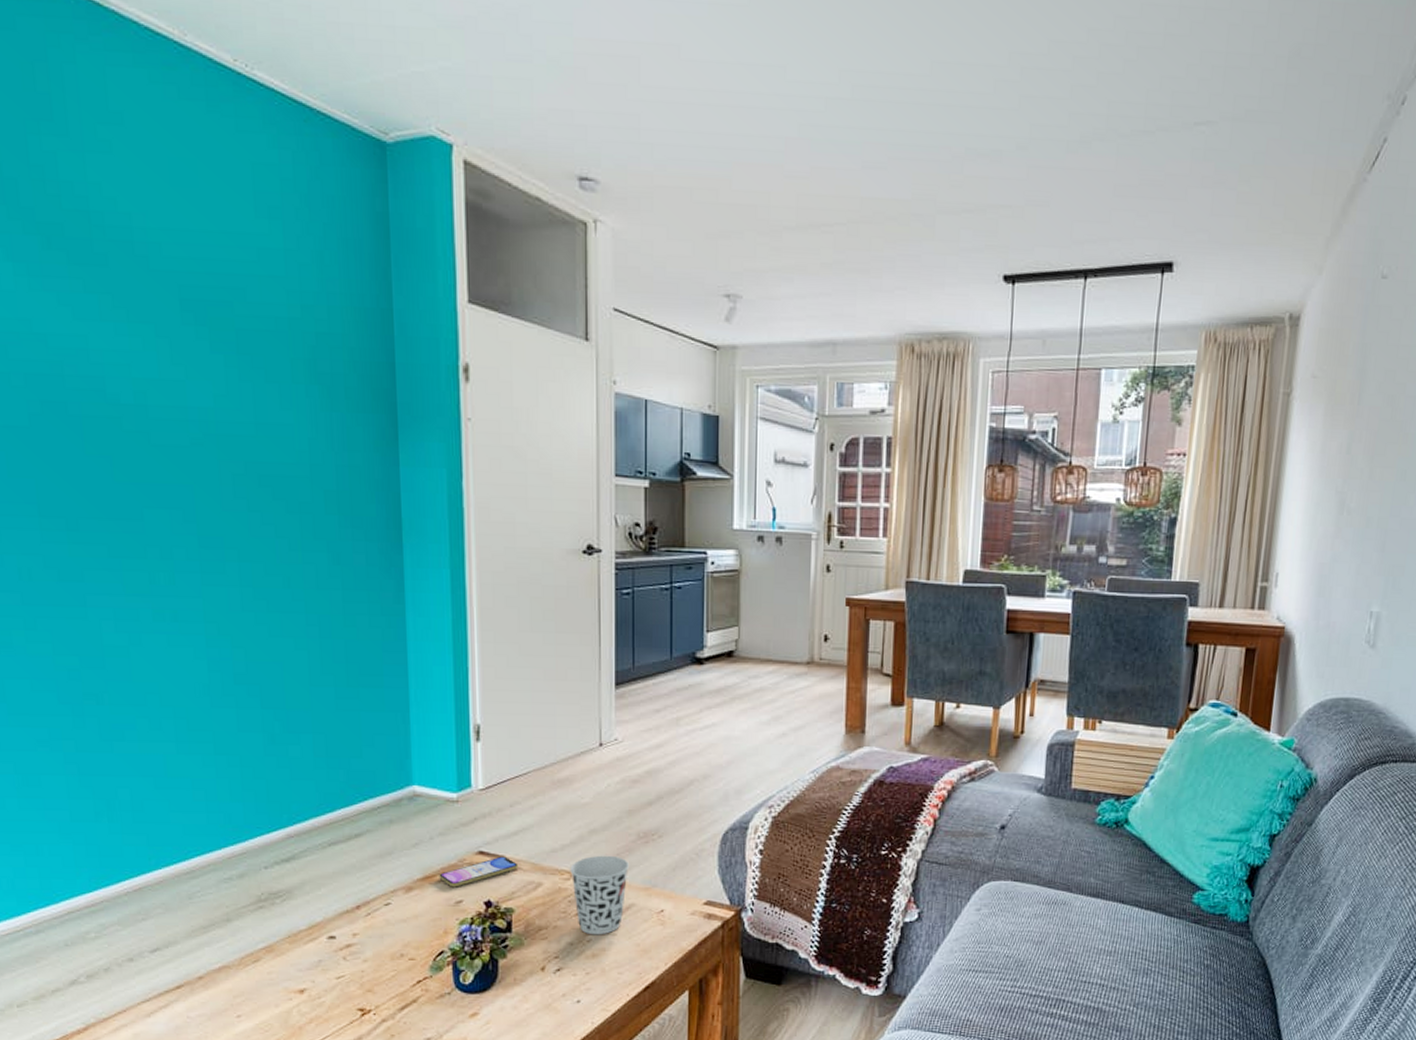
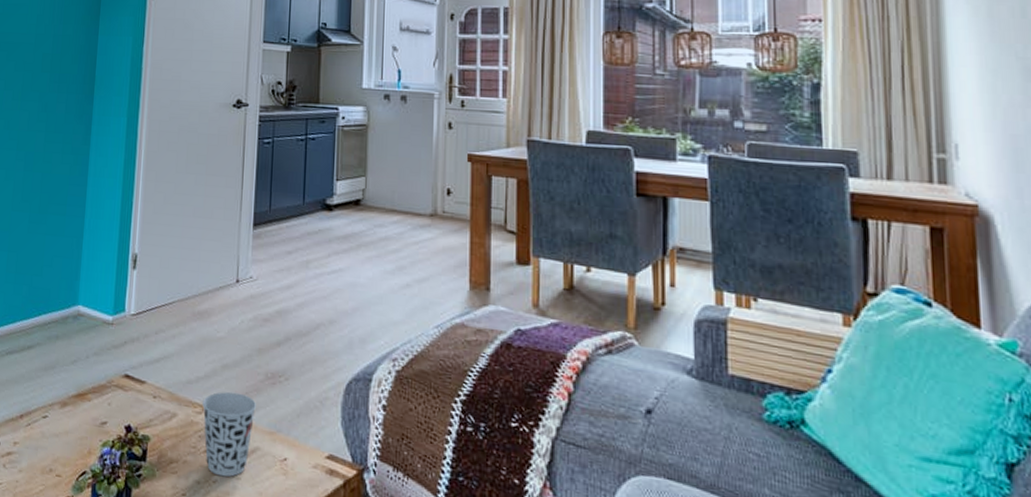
smartphone: present [439,856,519,887] -> none [90,382,158,408]

